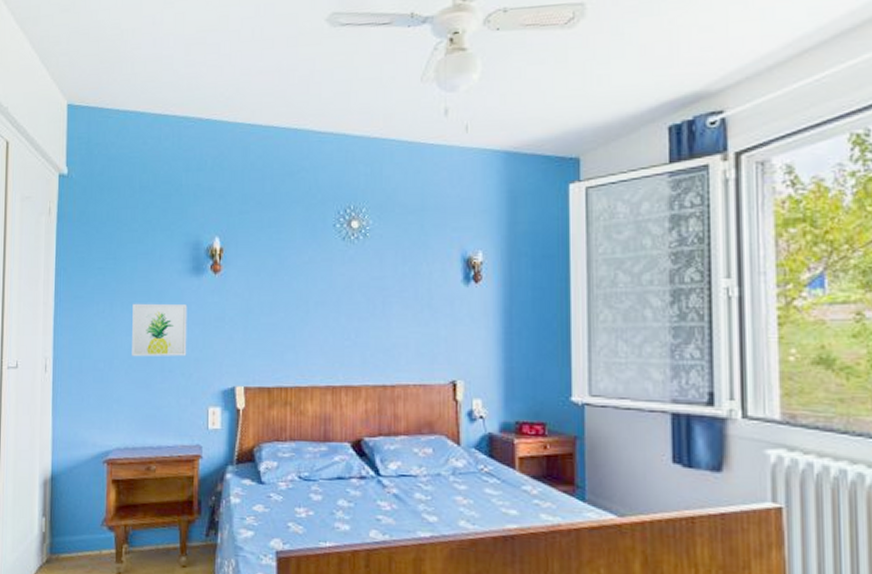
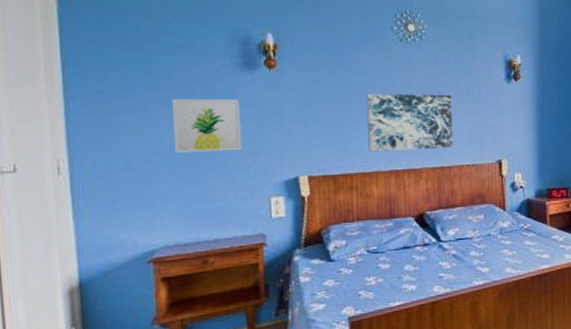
wall art: none [305,298,397,364] -> present [366,93,453,151]

